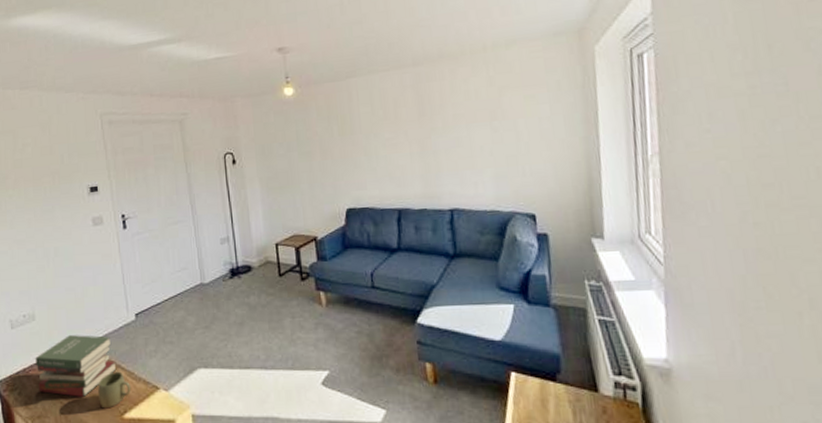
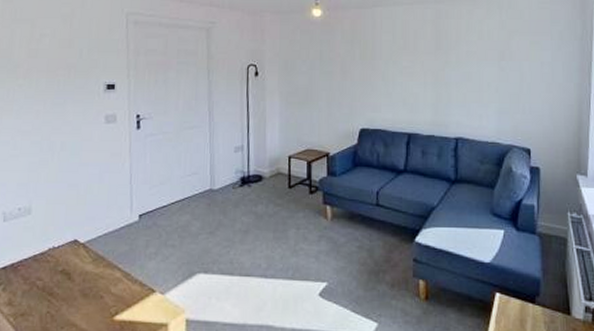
books: present [35,335,117,397] -> none [25,232,113,296]
mug: present [97,371,132,409] -> none [89,272,126,309]

